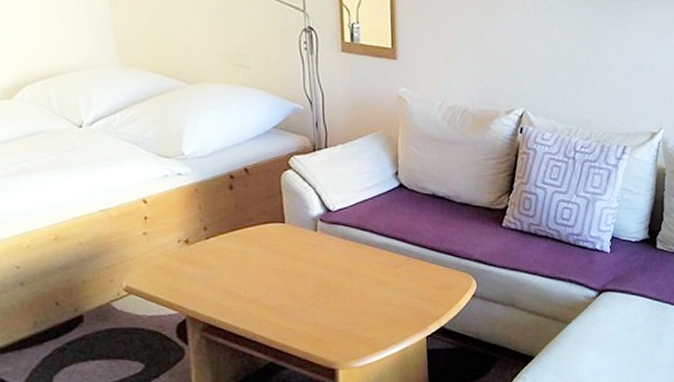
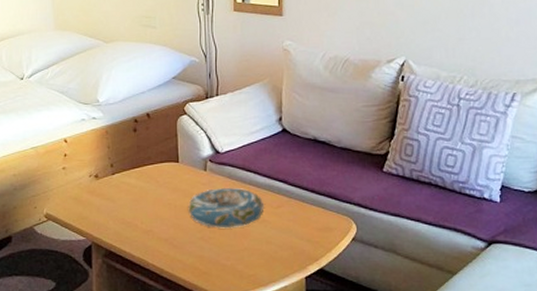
decorative bowl: none [298,248,382,293] -> present [188,187,265,229]

